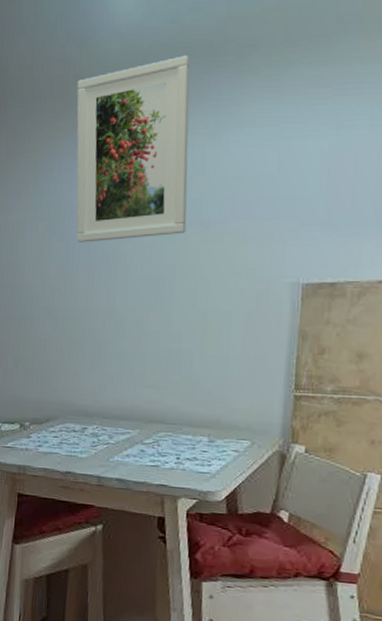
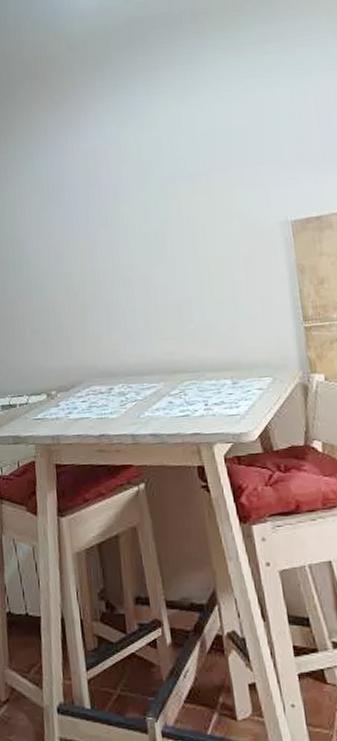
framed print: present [76,55,190,243] -> none [50,28,175,210]

